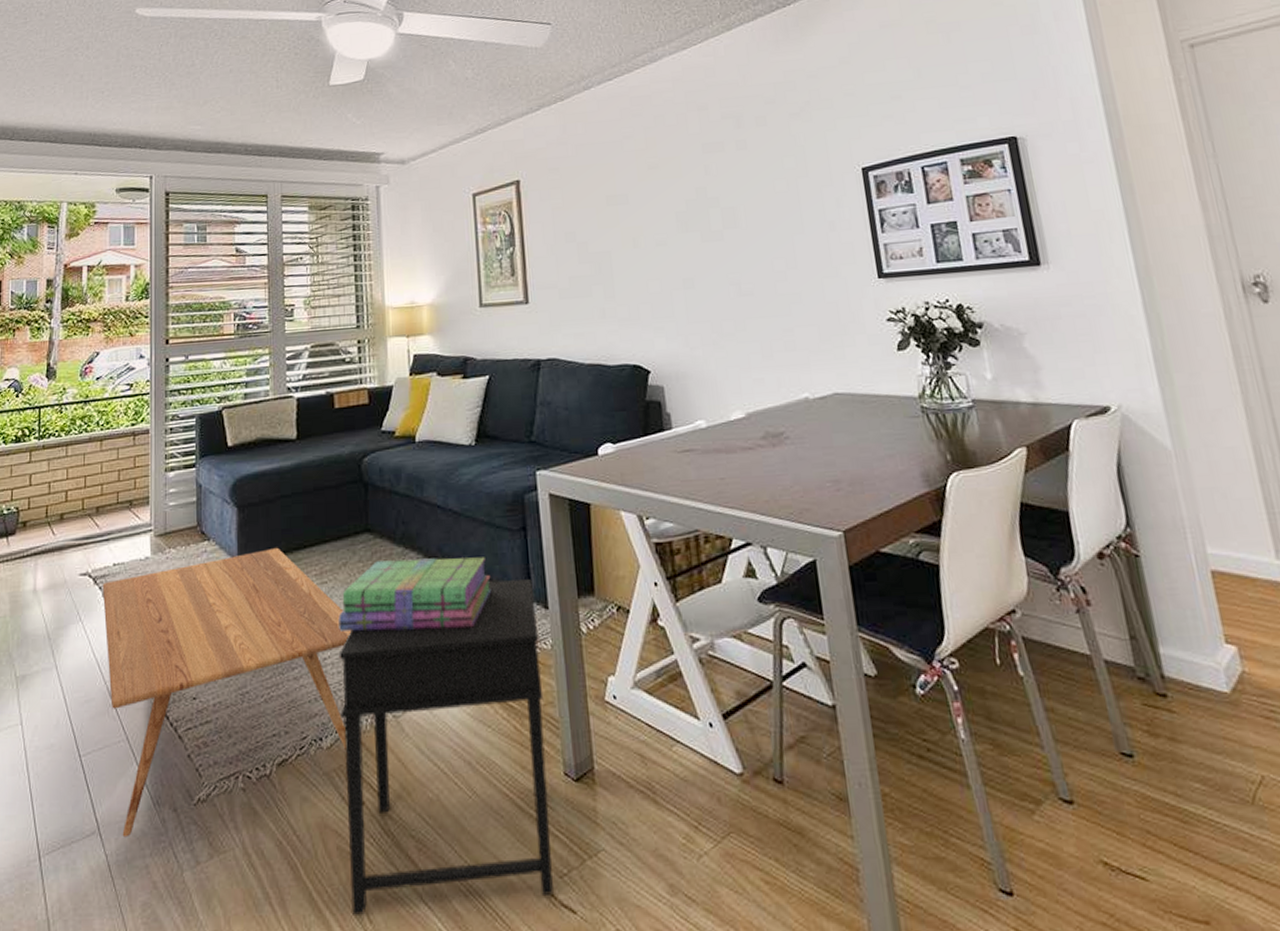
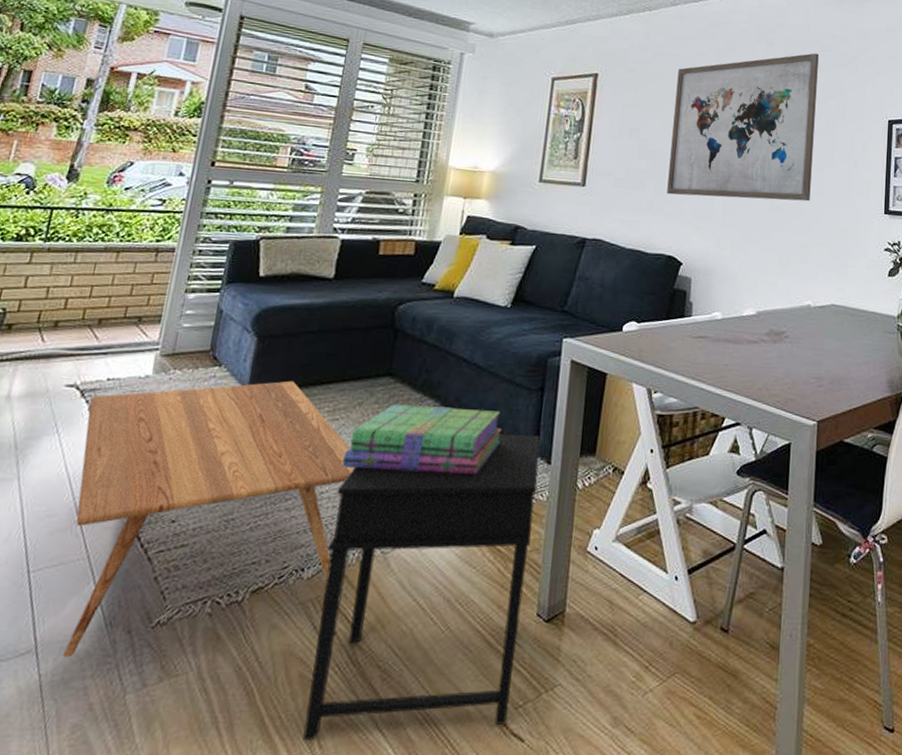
wall art: none [605,108,784,298] -> present [667,53,819,202]

